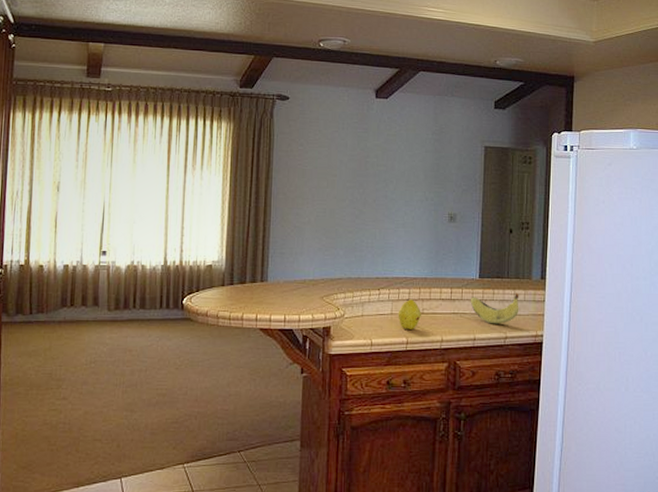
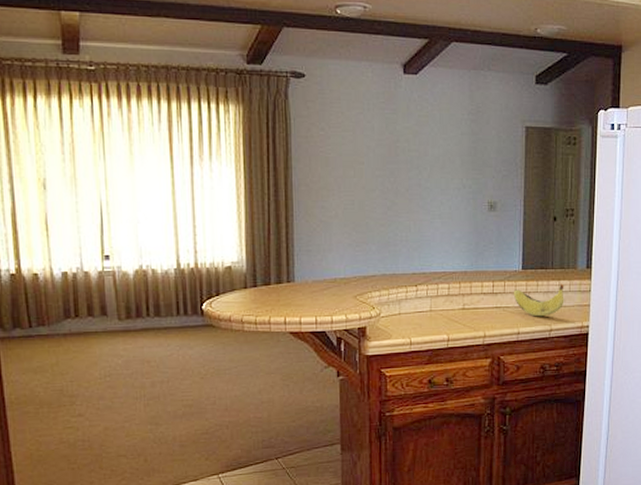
fruit: present [398,299,421,329] -> none [437,295,462,326]

